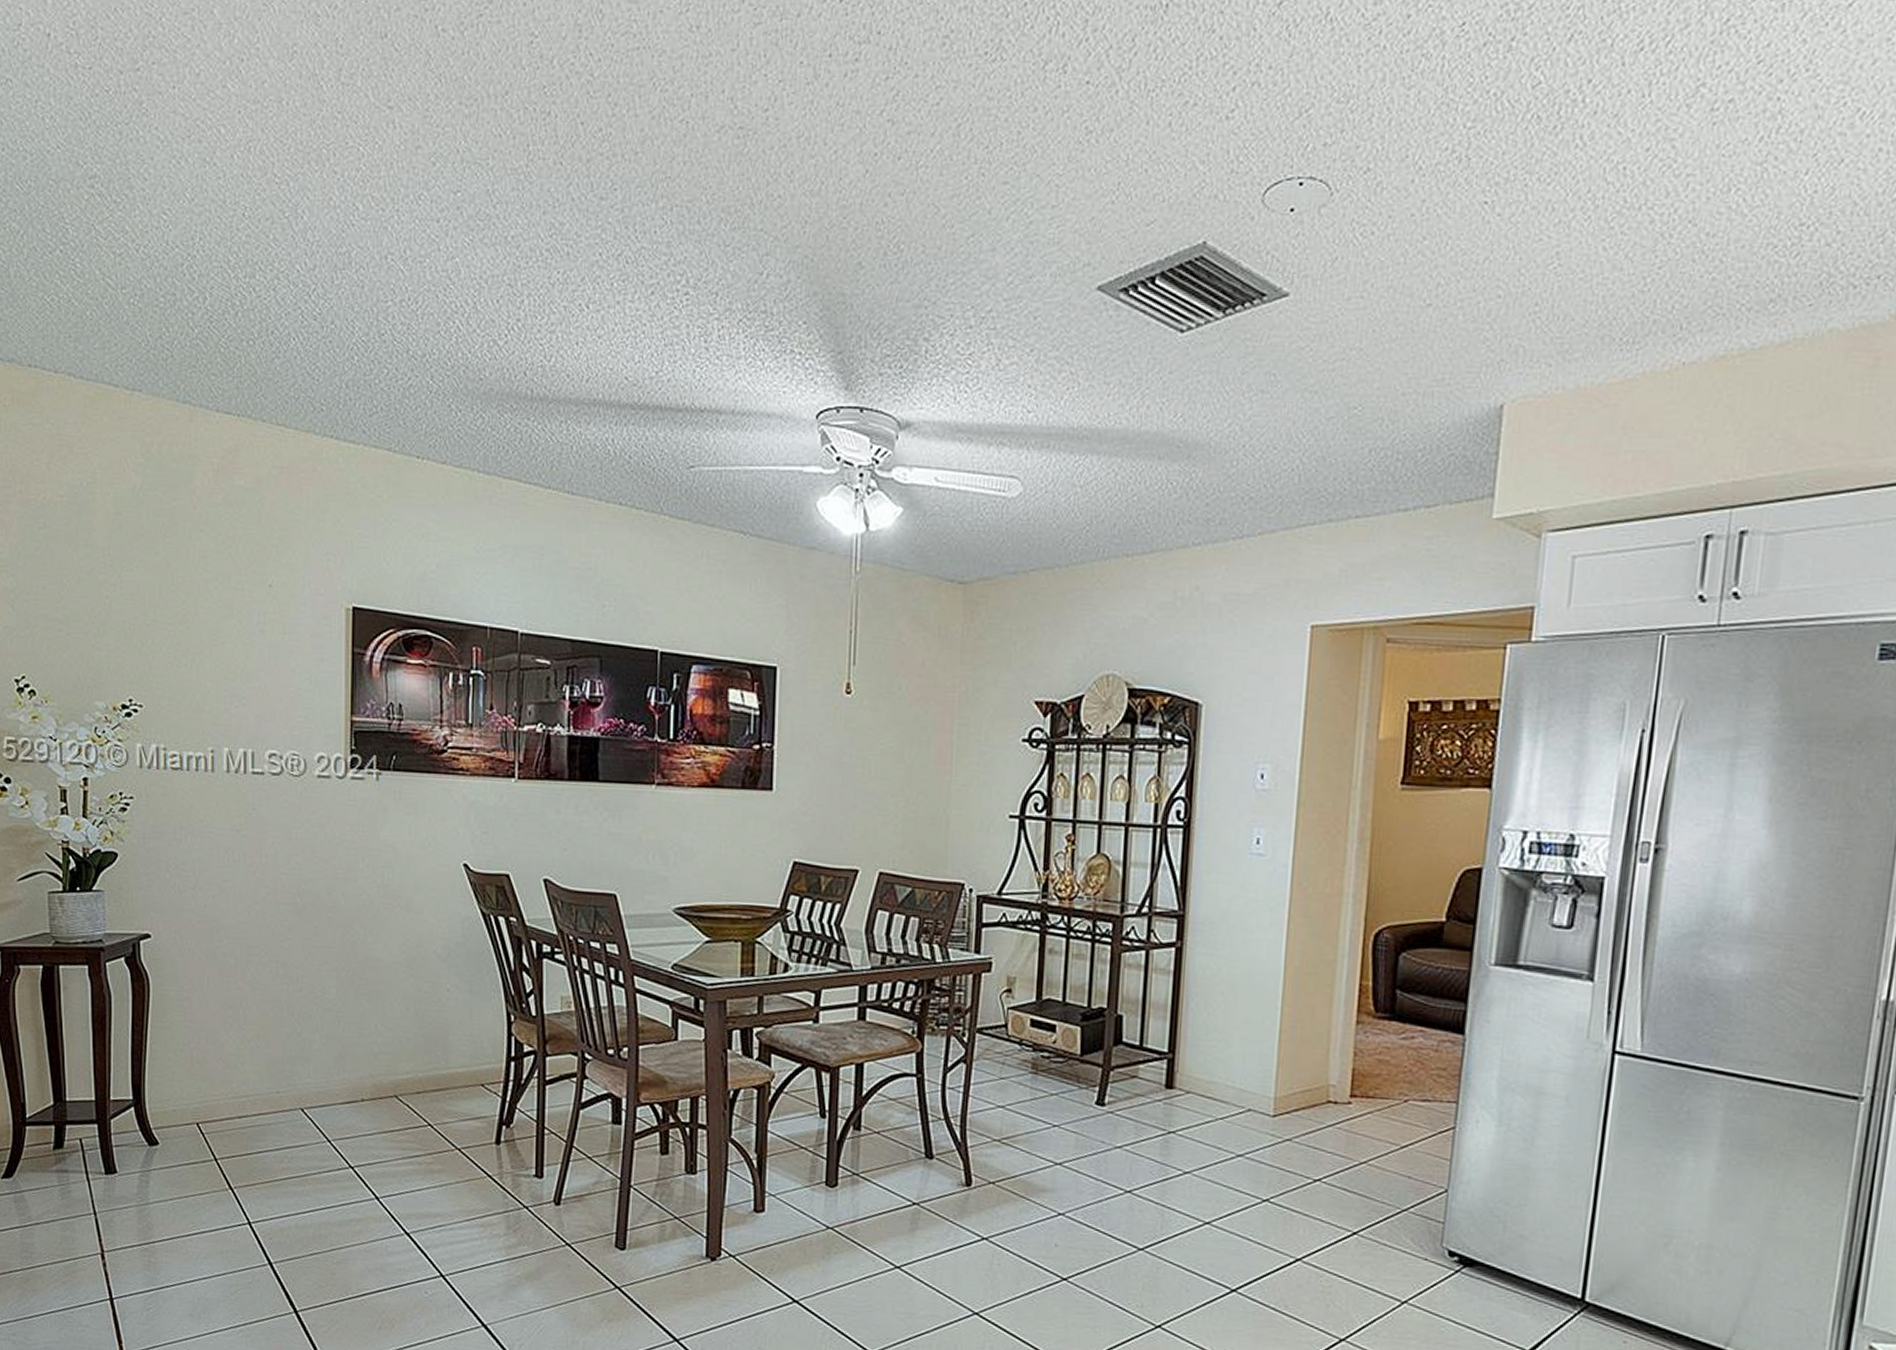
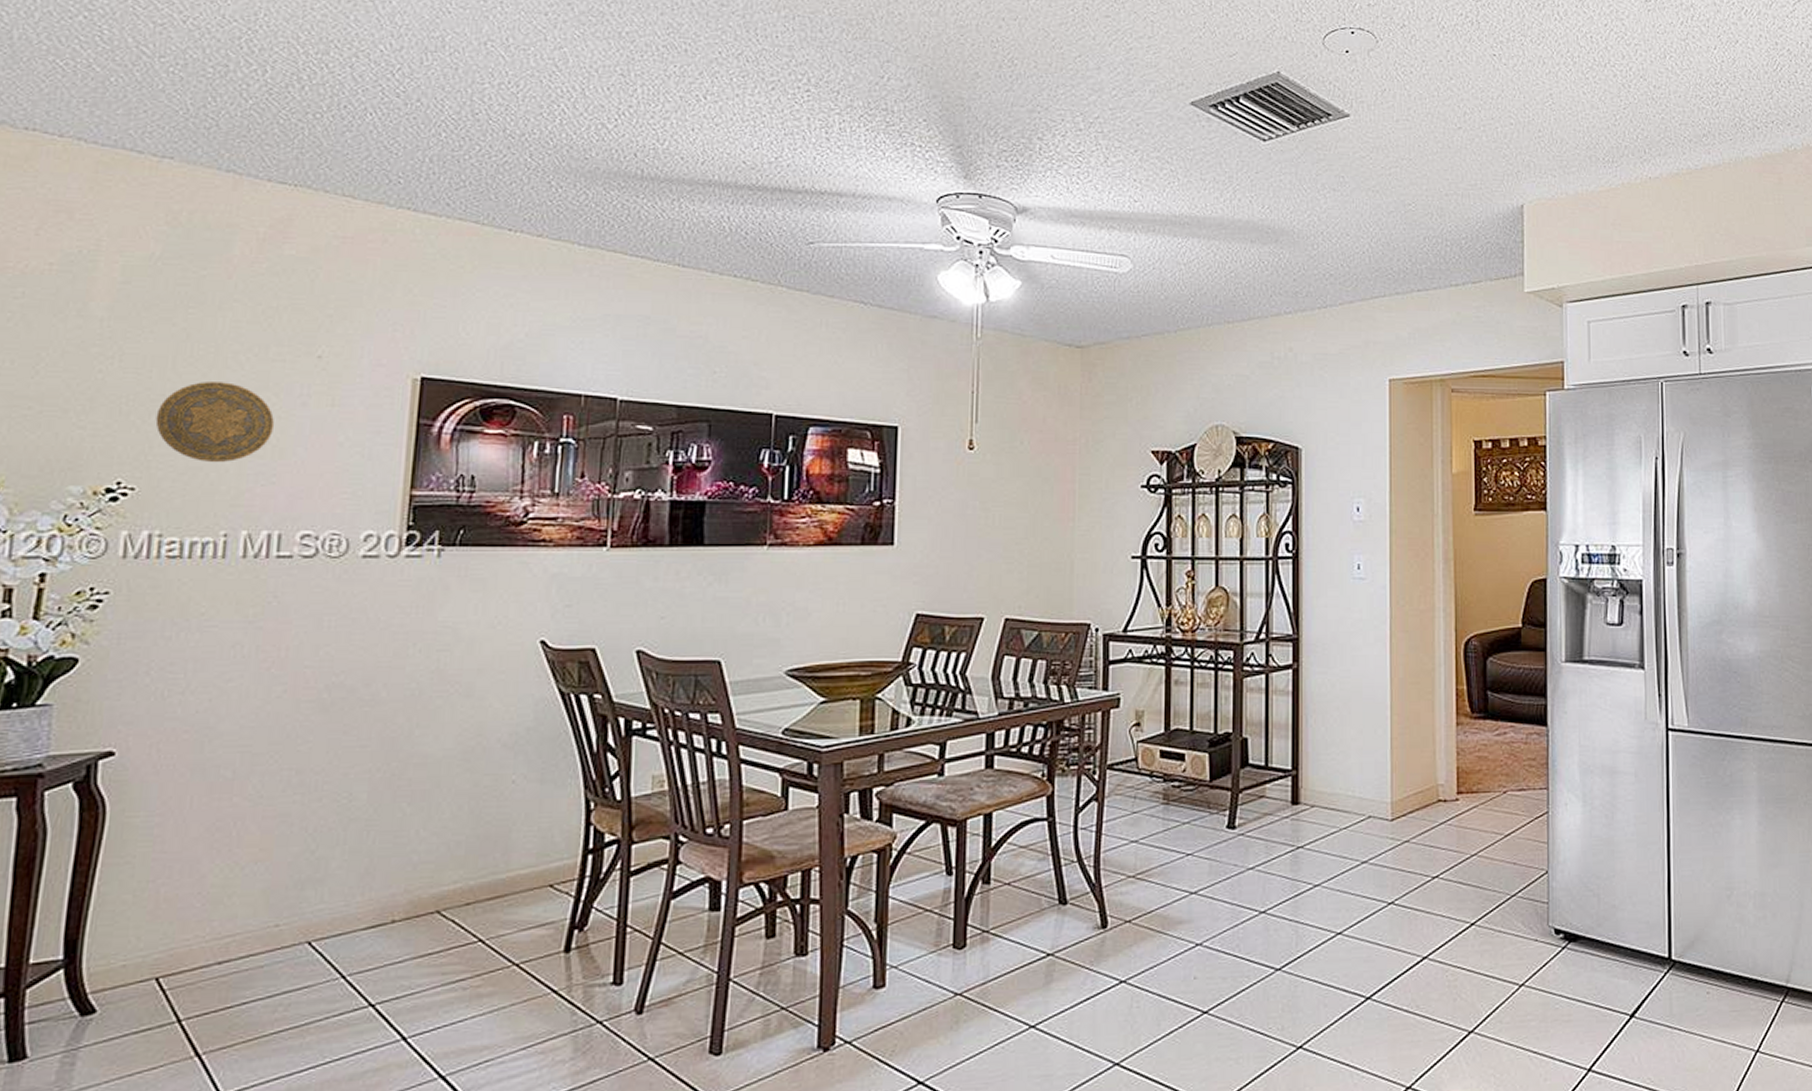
decorative plate: none [151,608,241,685] -> present [155,382,275,463]

